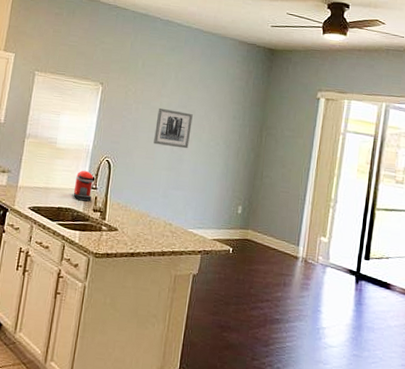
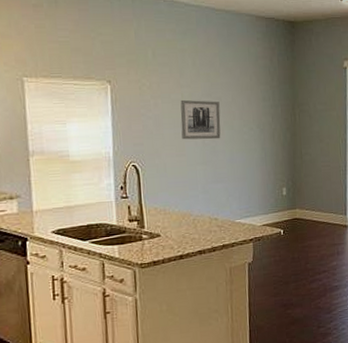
coffee maker: present [73,170,94,201] -> none [101,180,124,213]

